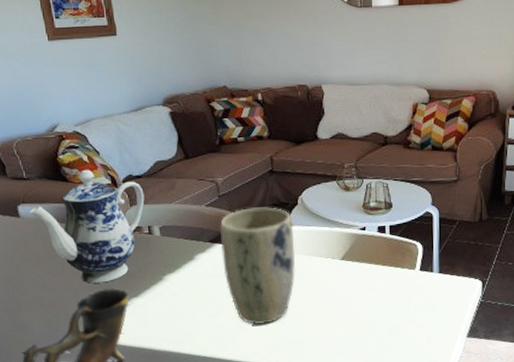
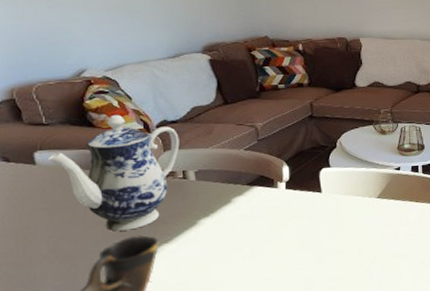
plant pot: present [219,207,295,325] -> none [258,150,333,264]

